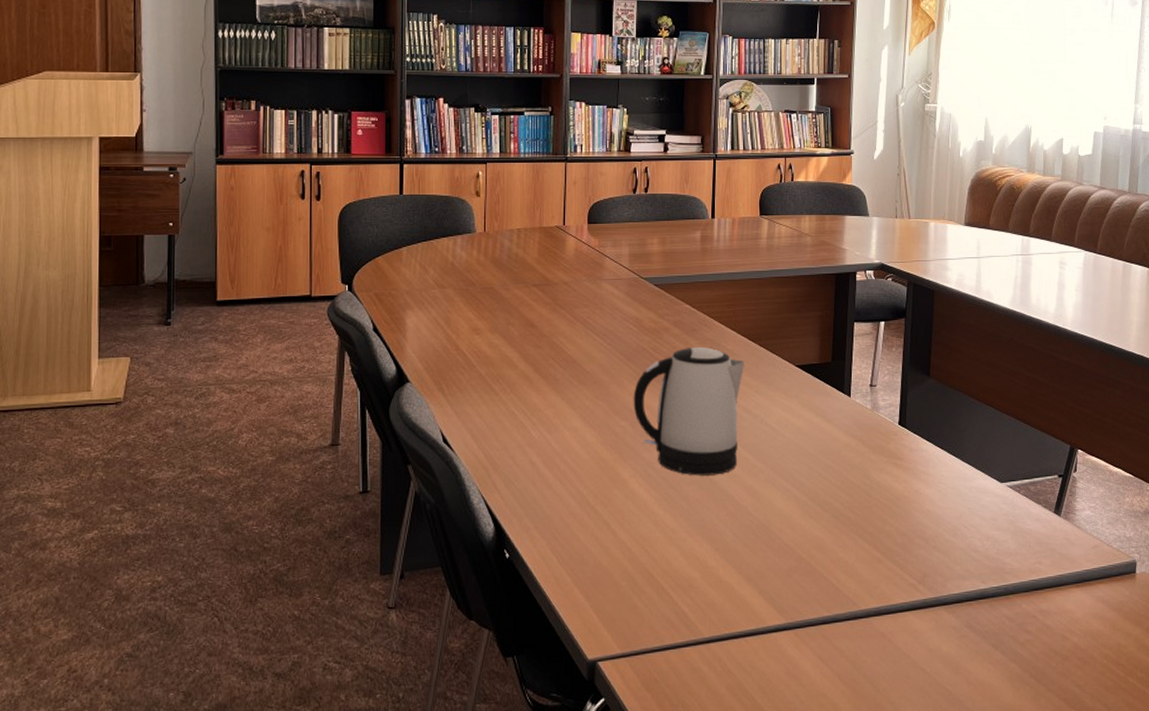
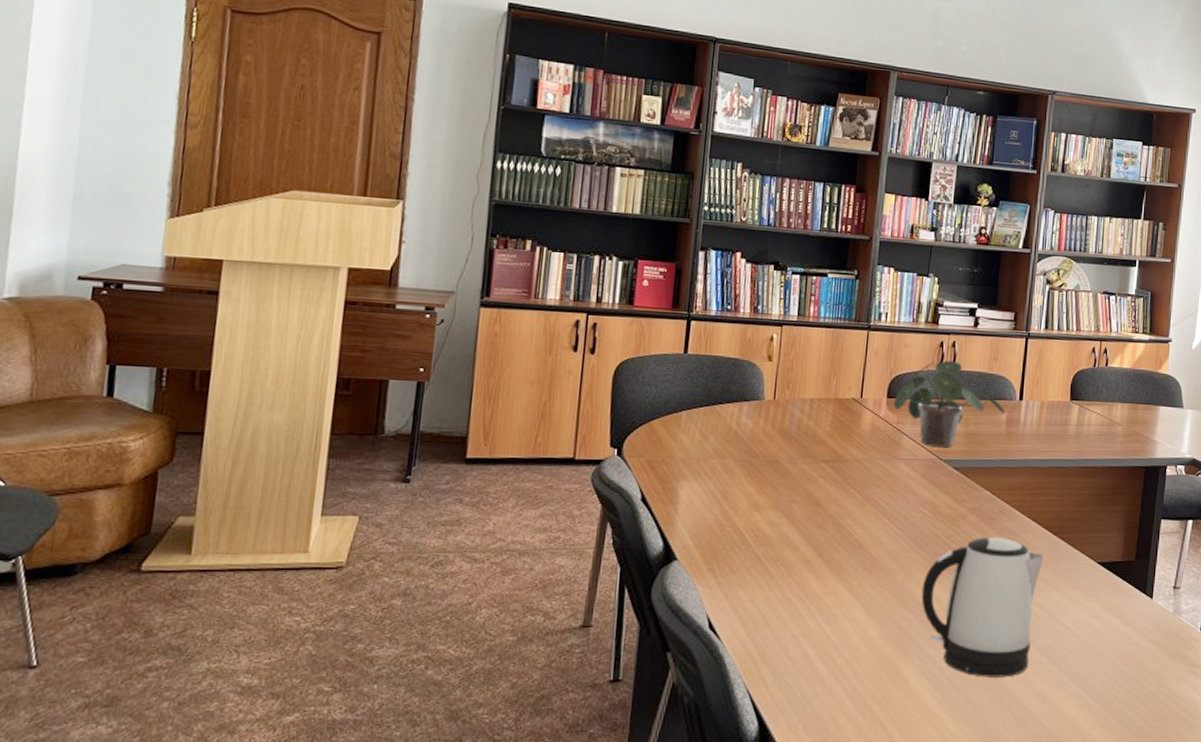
potted plant: none [594,185,699,266] -> present [893,360,1006,447]

